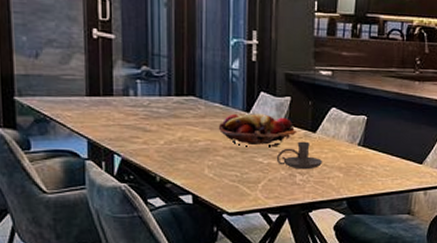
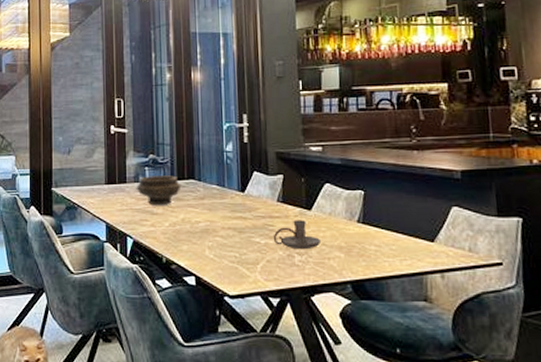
bowl: none [125,89,180,122] -> present [136,175,182,206]
fruit basket: present [219,113,297,147] -> none [217,193,292,227]

